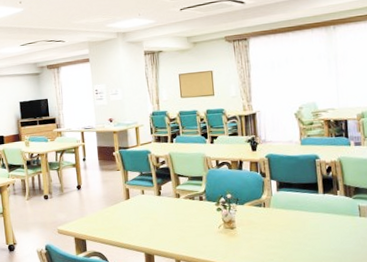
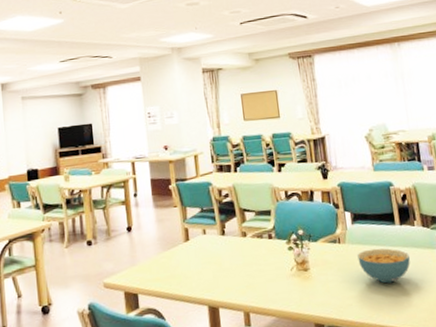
cereal bowl: none [280,213,331,244] -> present [357,248,410,284]

